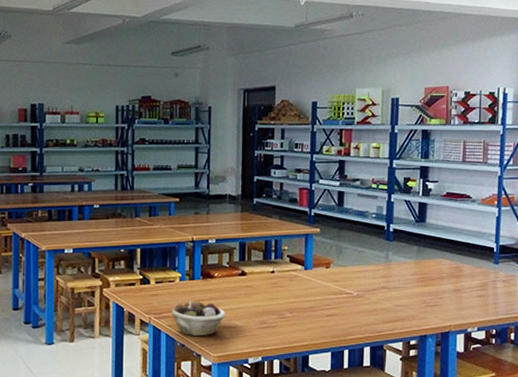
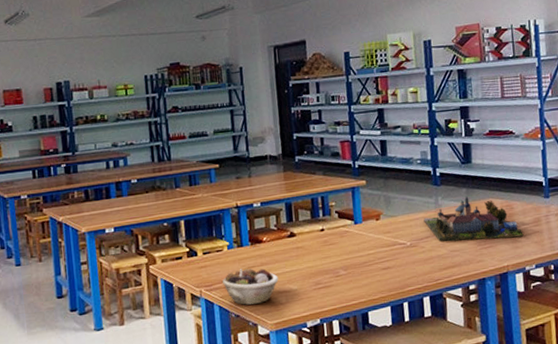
architectural model: none [372,255,469,299] -> present [423,197,524,242]

